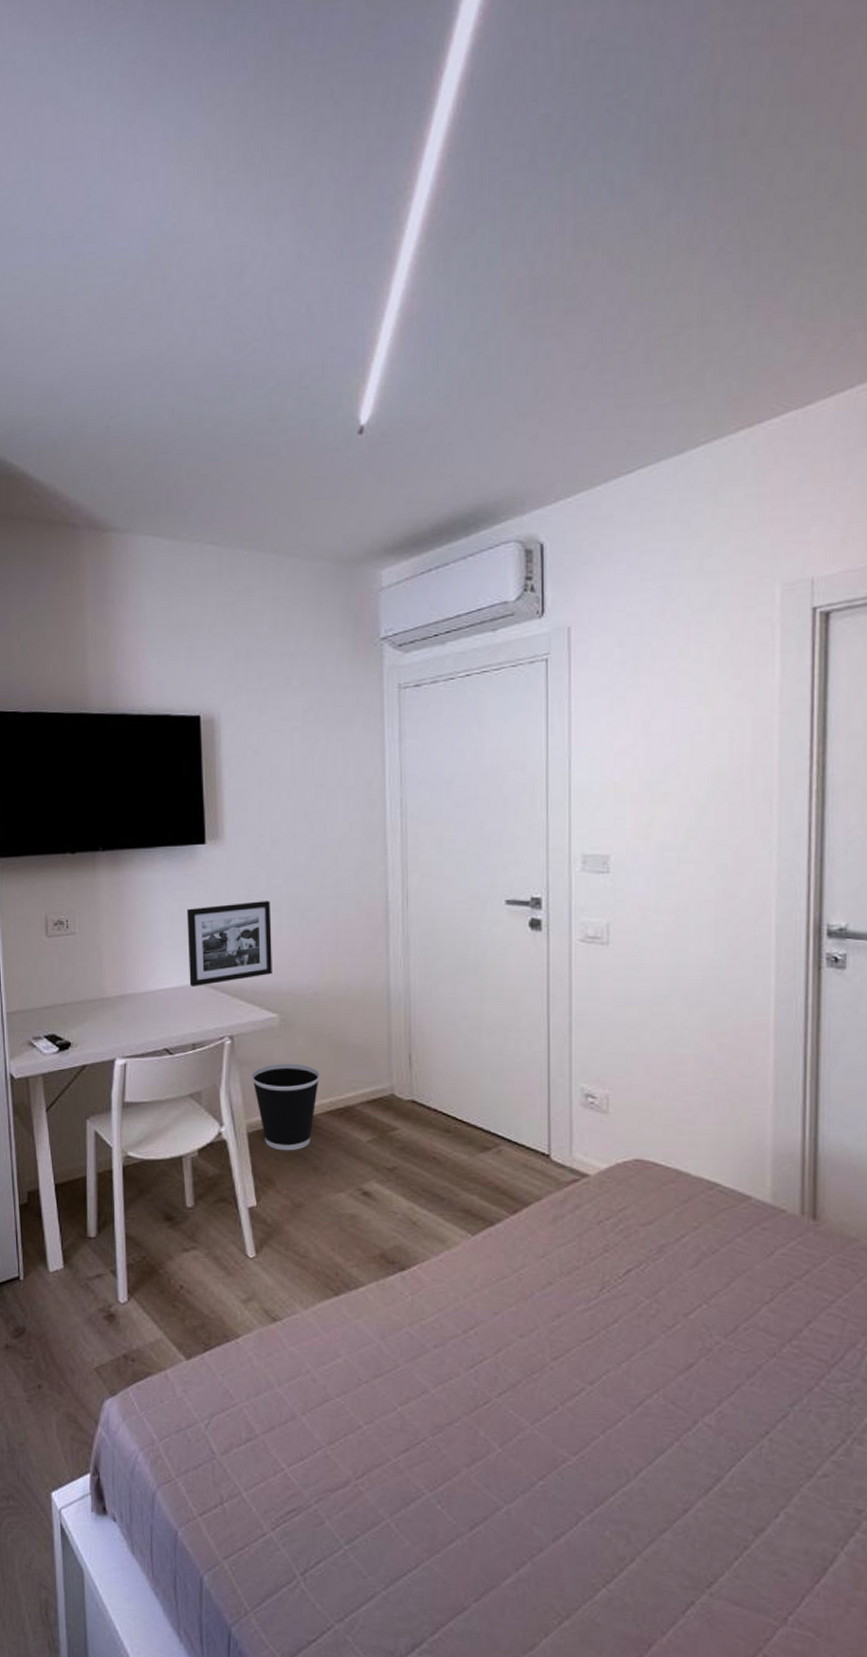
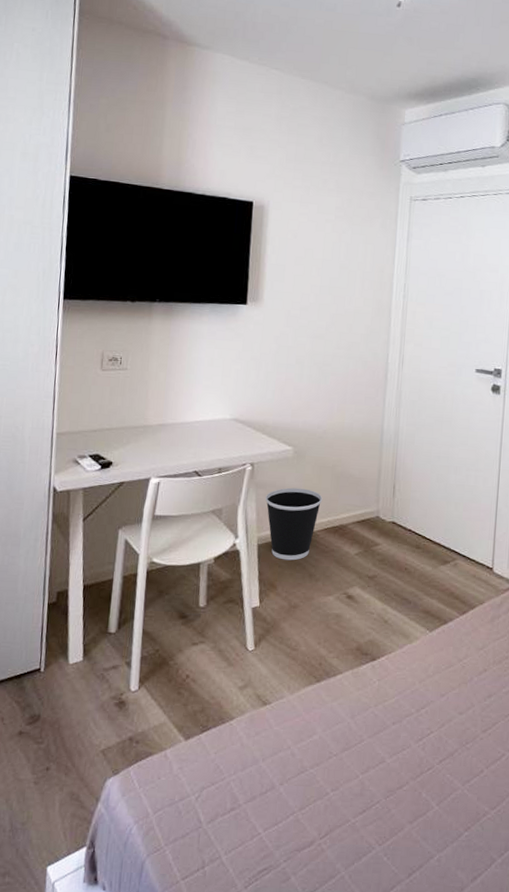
picture frame: present [186,901,272,988] -> none [221,354,295,421]

